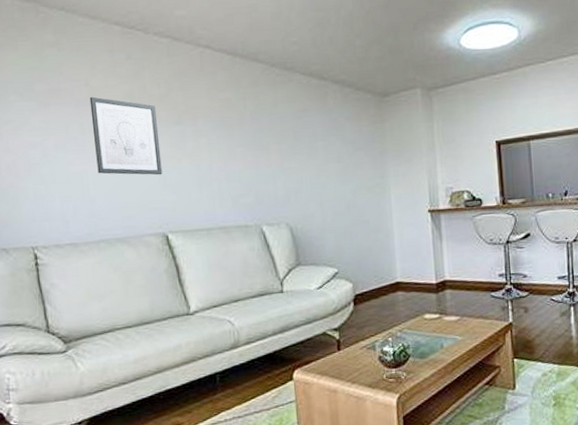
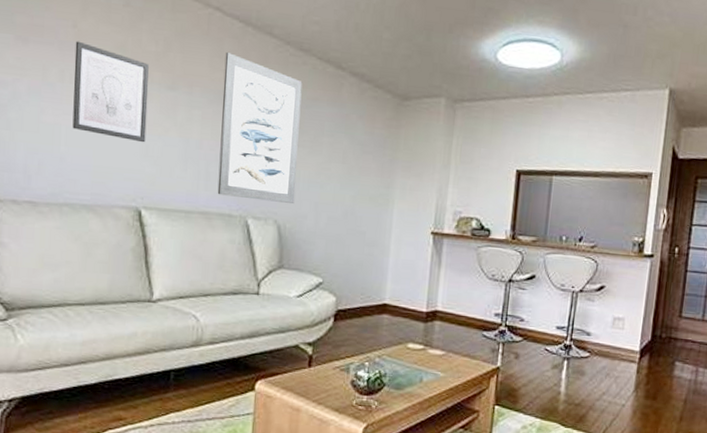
wall art: none [220,83,302,210] -> present [217,52,303,203]

